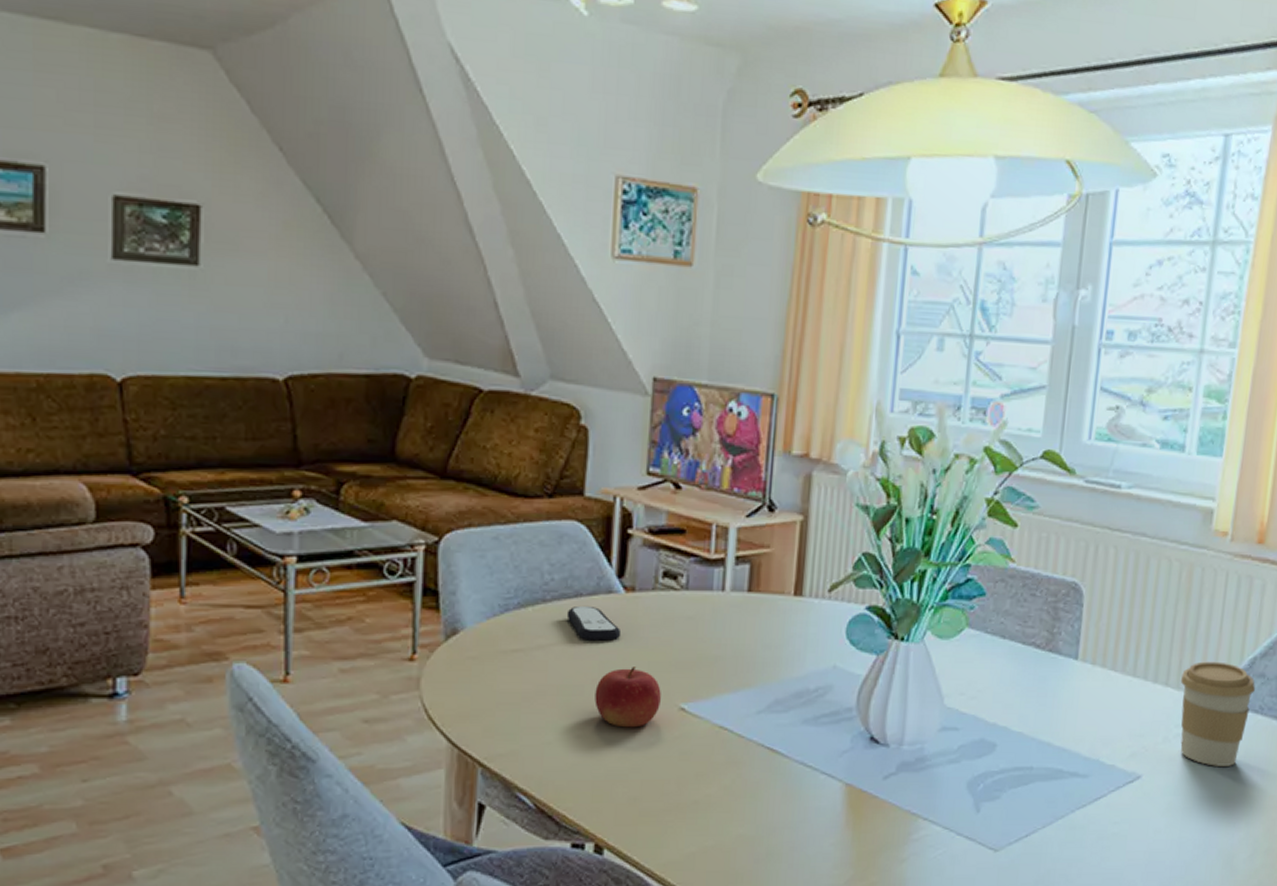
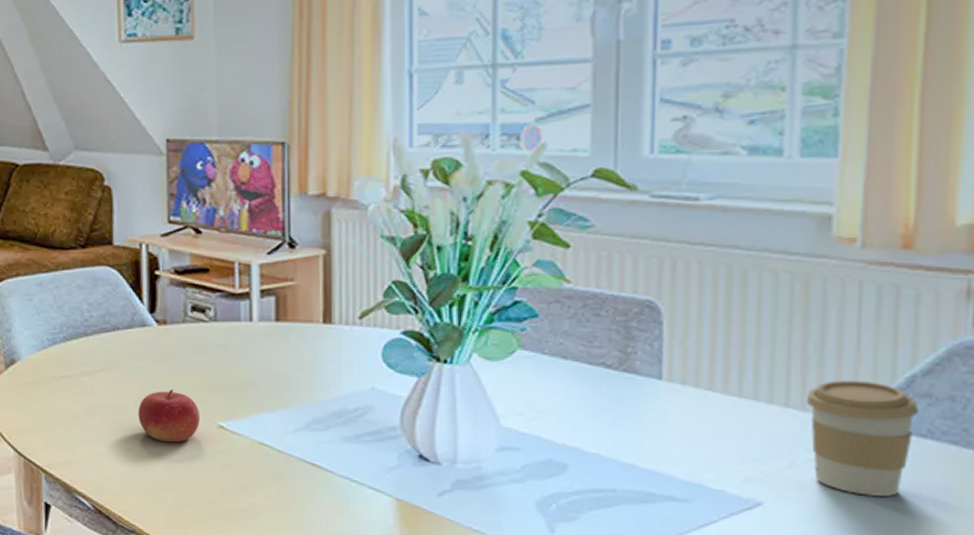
remote control: present [566,605,622,641] -> none [106,337,158,367]

